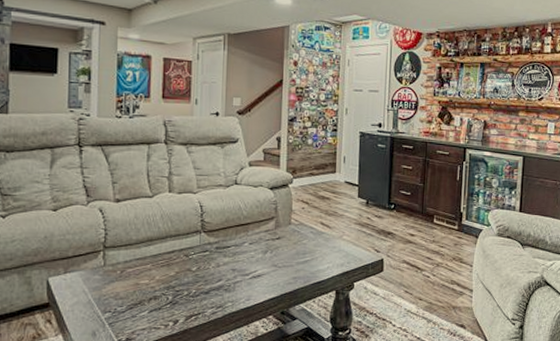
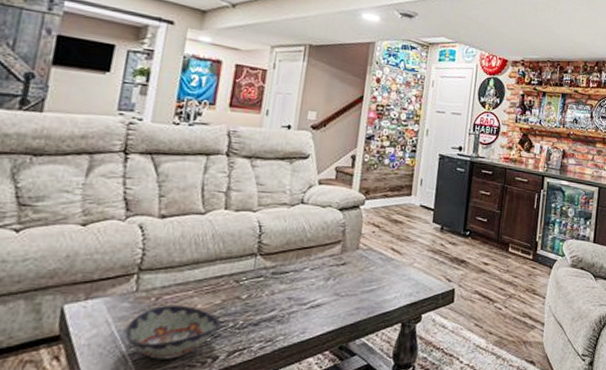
decorative bowl: none [99,276,177,323] -> present [124,304,221,359]

